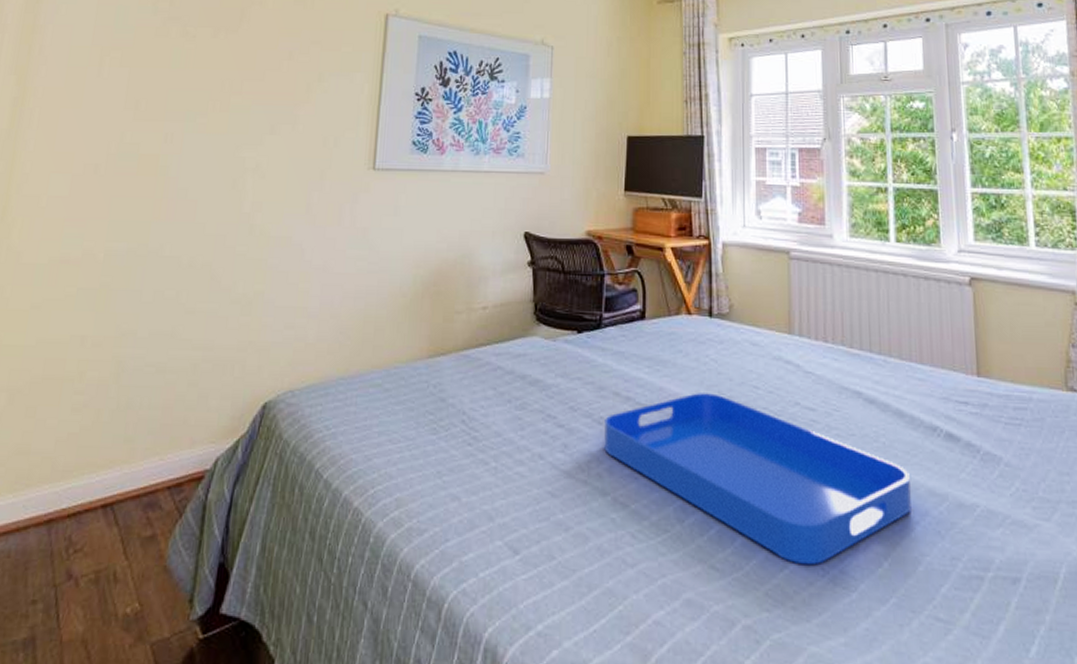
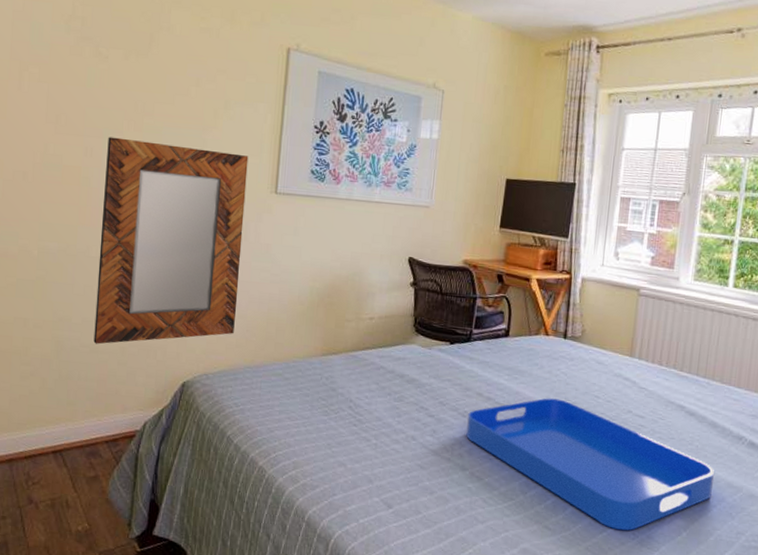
home mirror: none [161,120,344,362] -> present [93,137,249,345]

